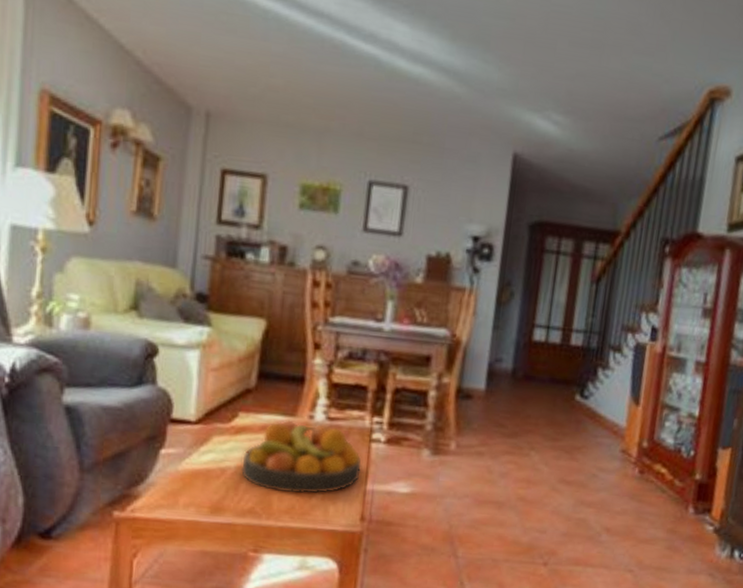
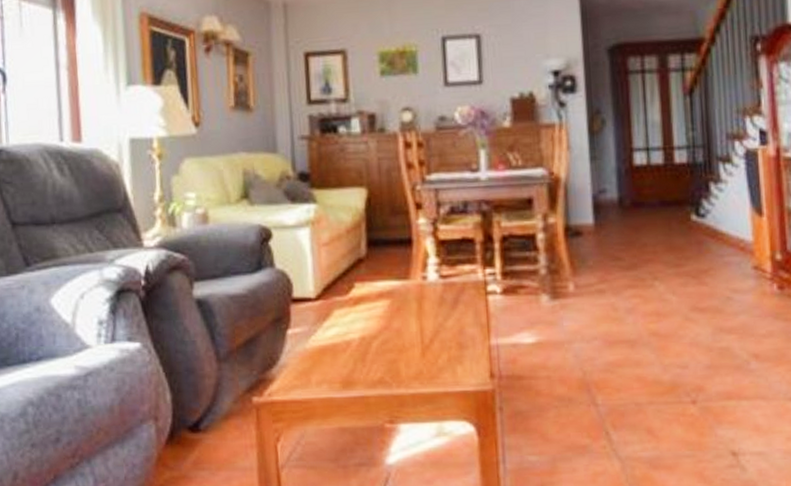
fruit bowl: present [241,420,361,494] -> none [364,283,482,358]

